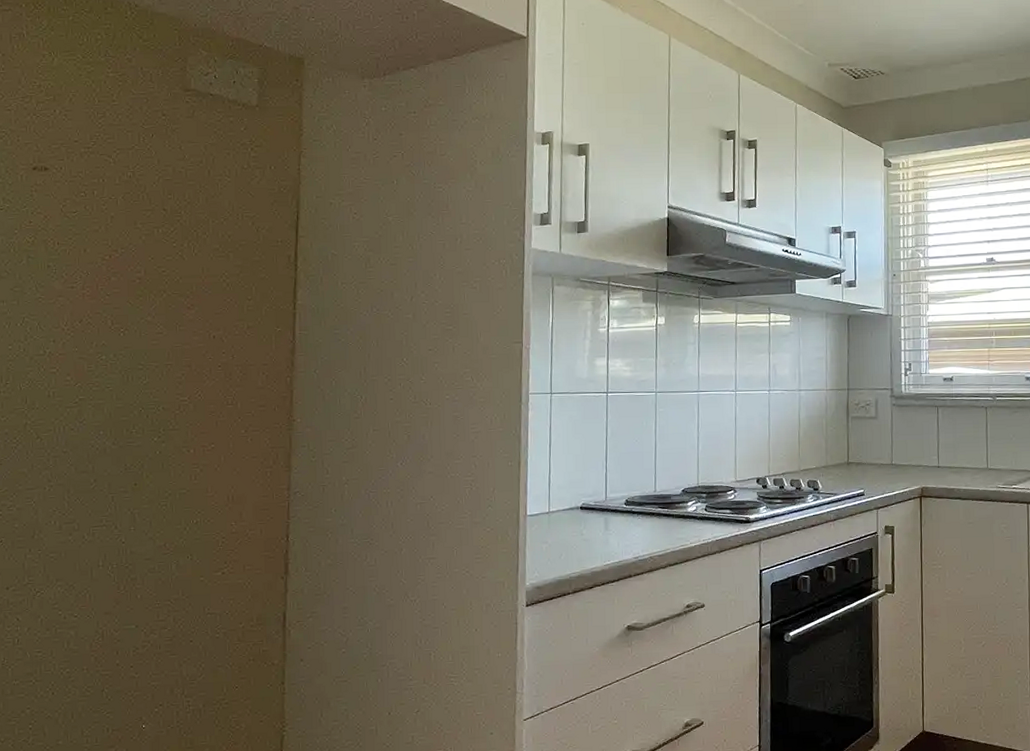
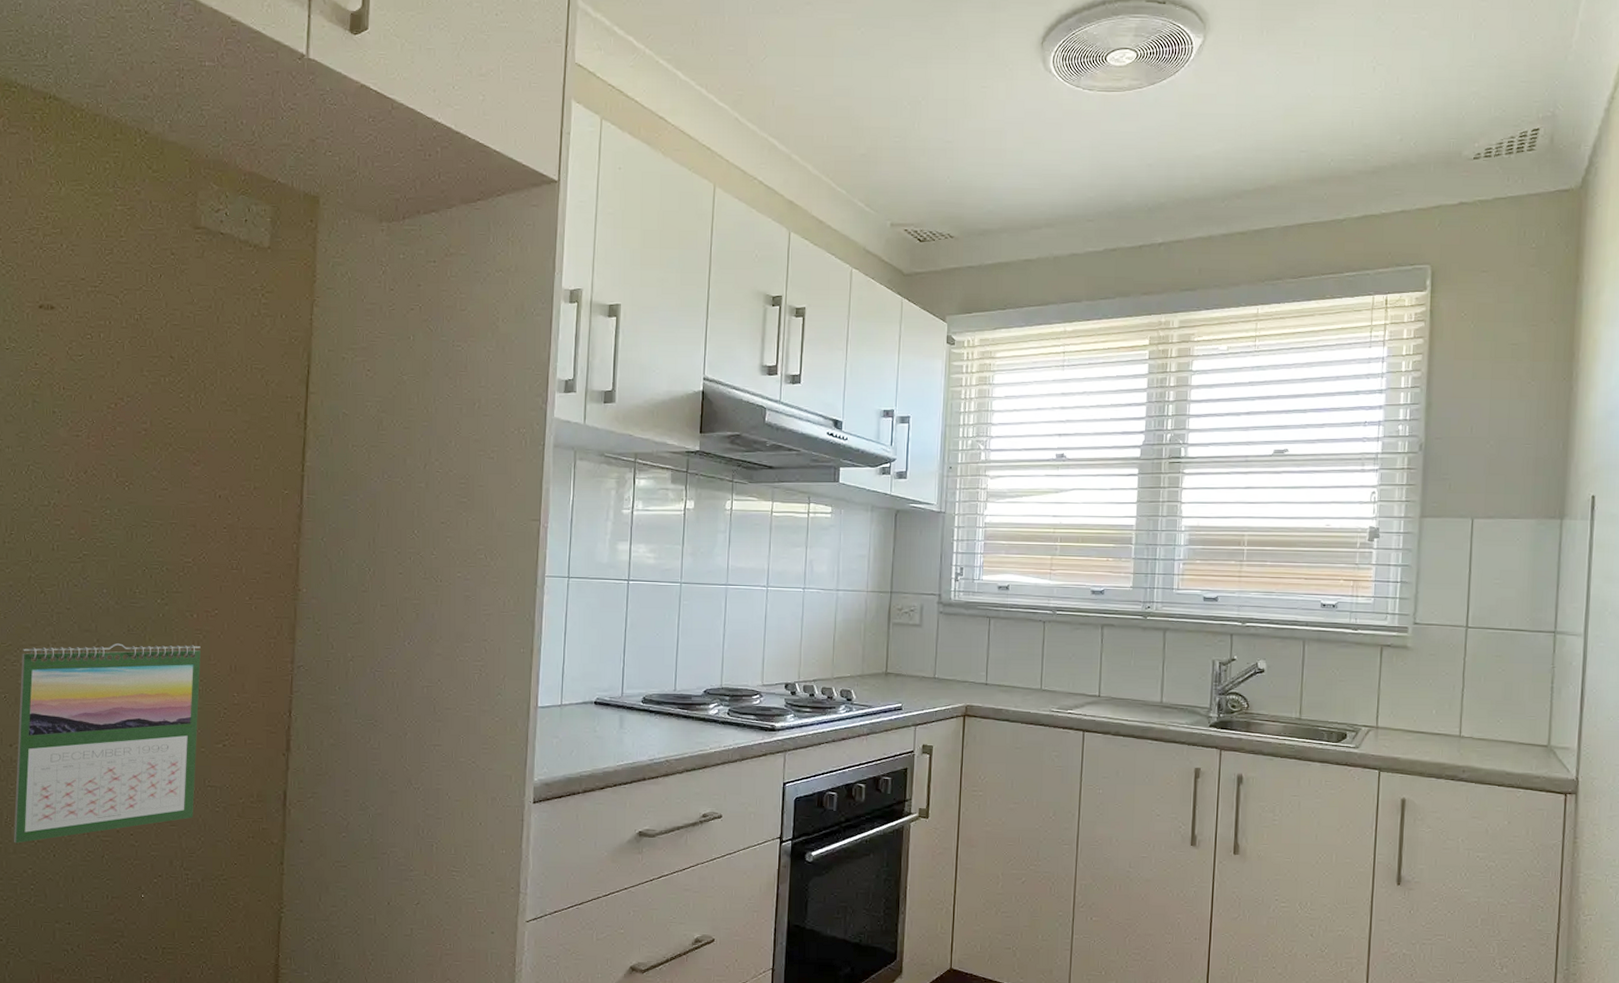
calendar: none [11,479,198,685] -> present [14,643,201,844]

